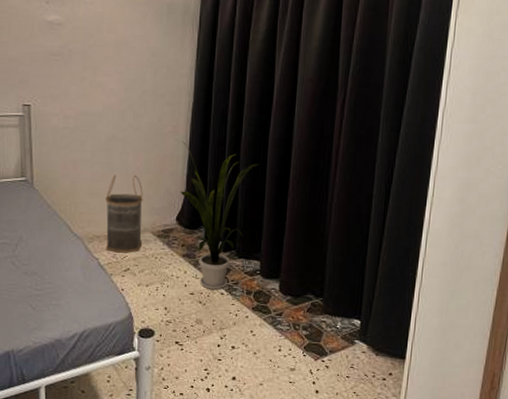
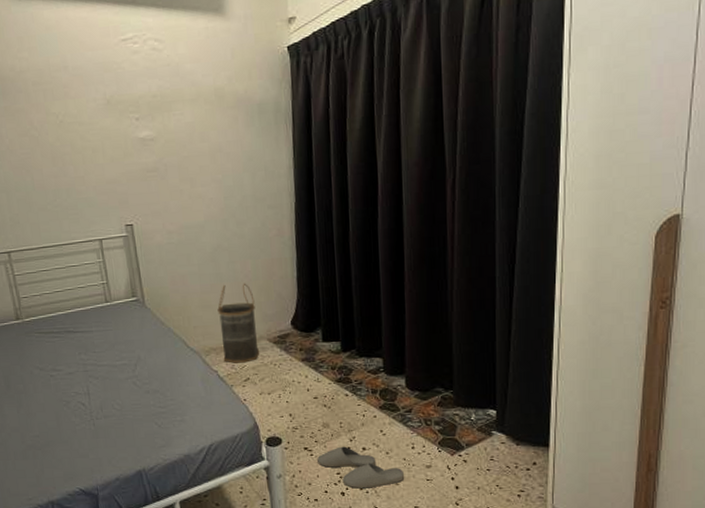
house plant: present [181,142,261,290] -> none [289,244,372,392]
slippers: none [187,343,268,386] -> present [317,446,404,489]

